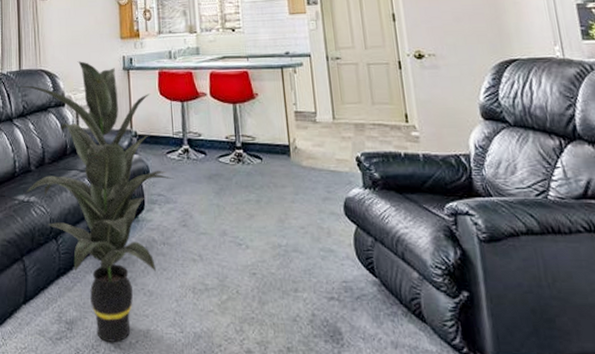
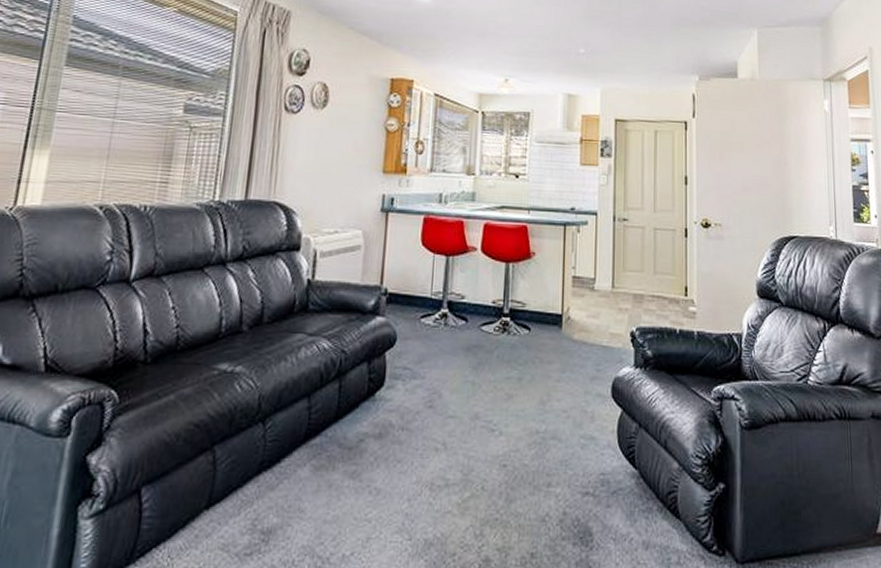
indoor plant: present [18,61,174,342] -> none [230,195,426,556]

